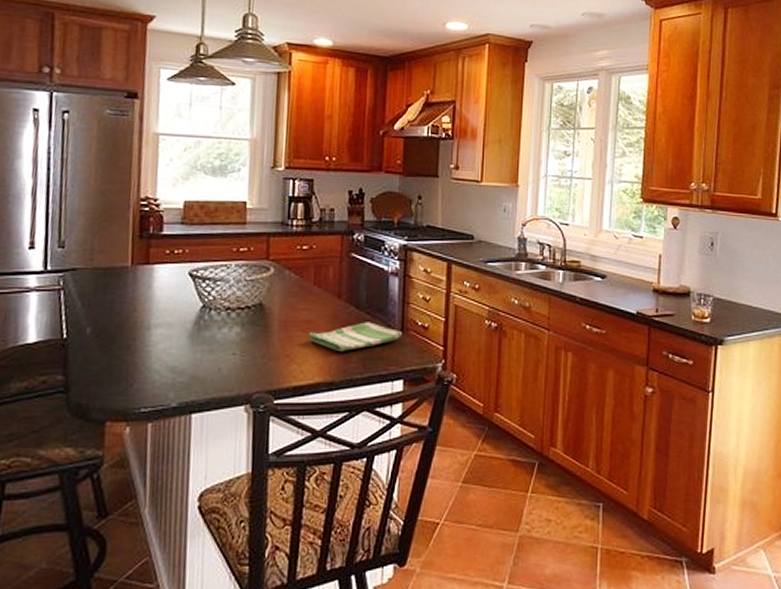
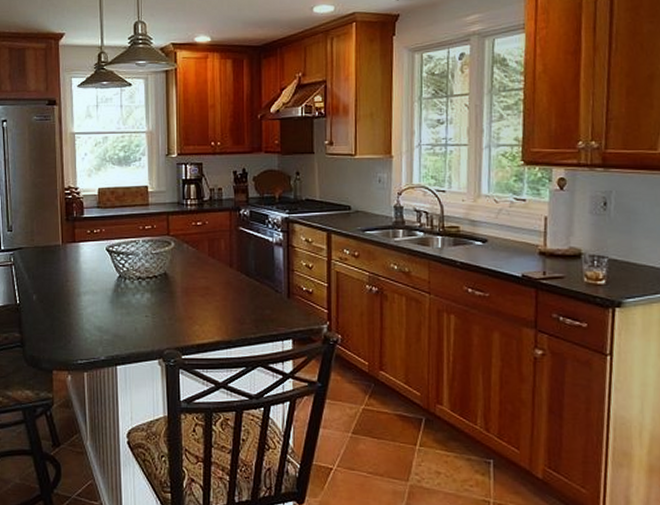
dish towel: present [309,322,403,352] -> none [207,288,290,315]

